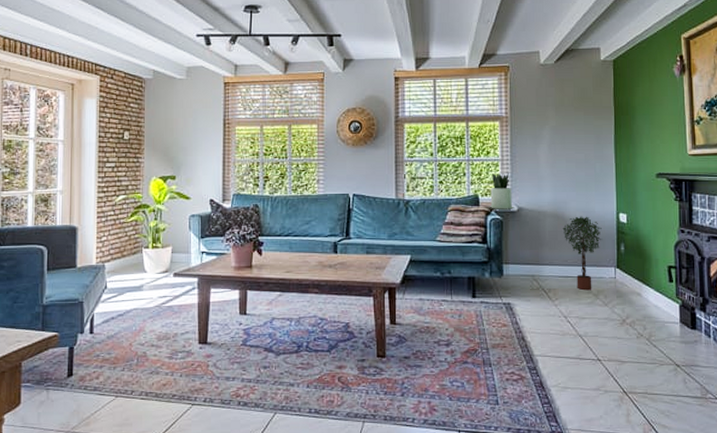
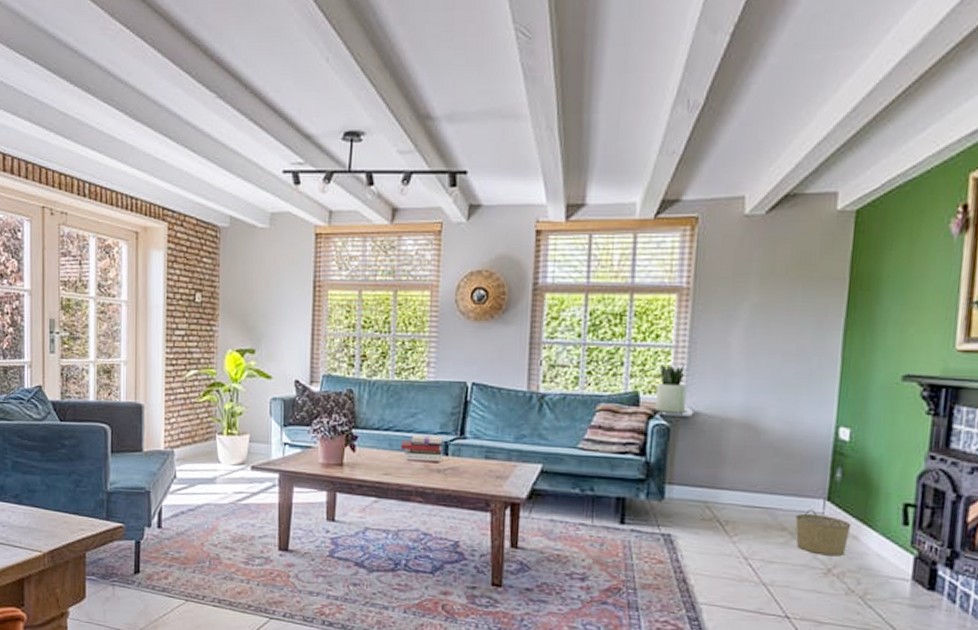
books: none [299,237,334,260] -> present [400,434,444,464]
potted tree: present [562,216,603,291] -> none [753,428,811,527]
basket: none [597,275,635,310] -> present [795,508,852,557]

